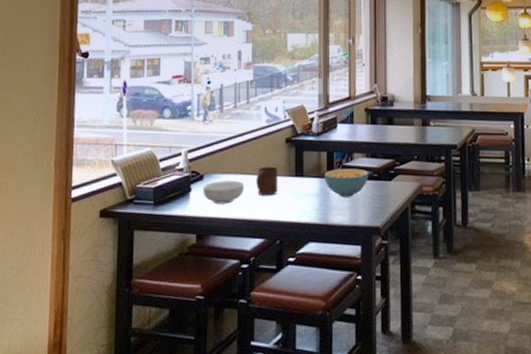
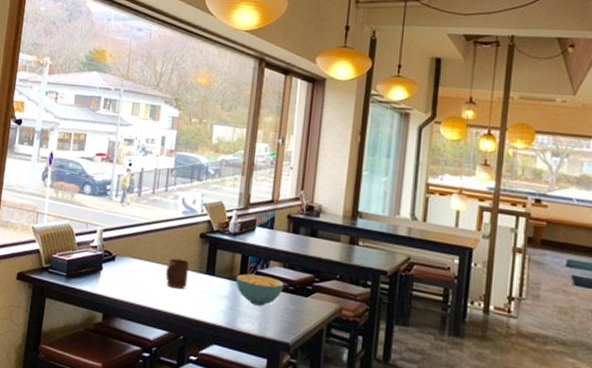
cereal bowl: present [202,180,245,204] -> none [113,264,154,290]

